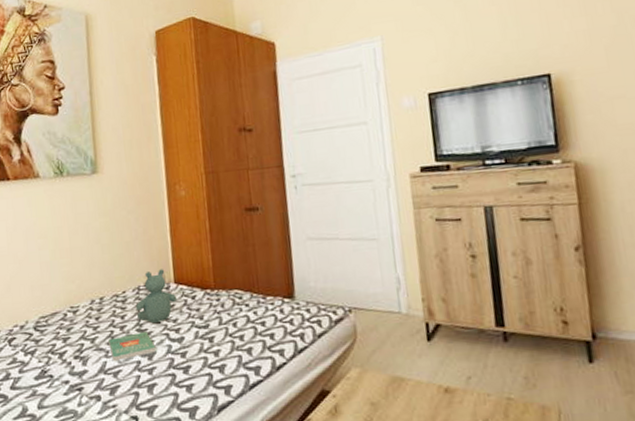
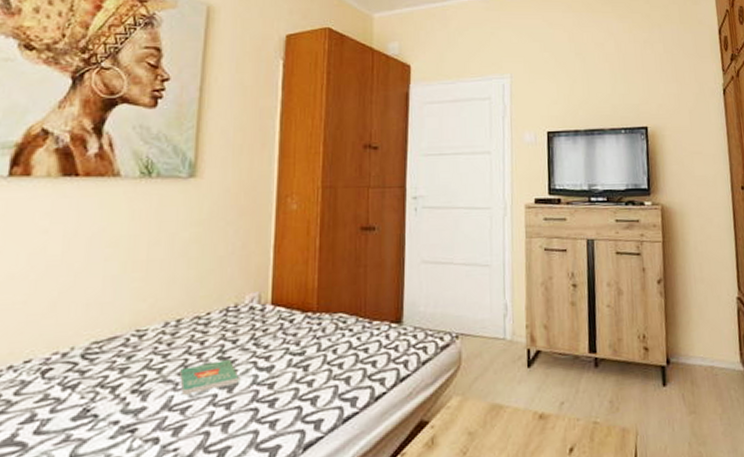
stuffed bear: present [135,269,178,324] -> none [220,288,273,351]

